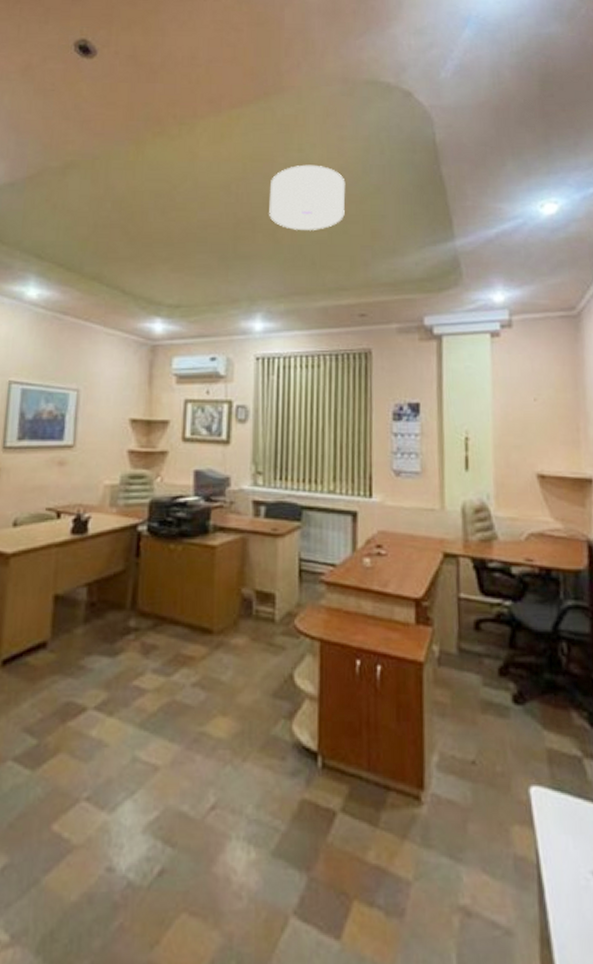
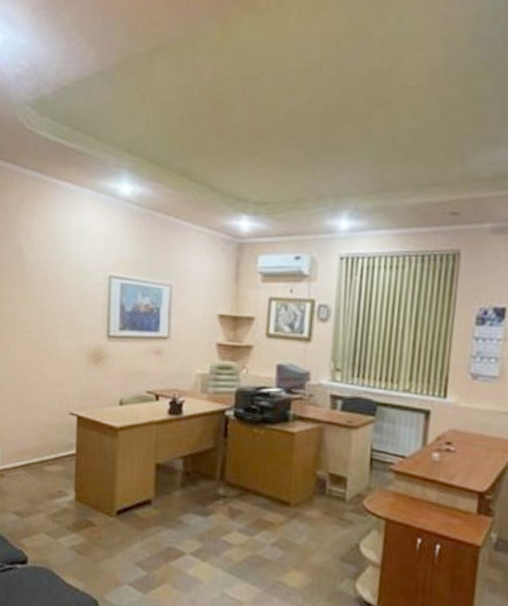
ceiling light: present [269,164,346,231] -> none [361,38,450,119]

